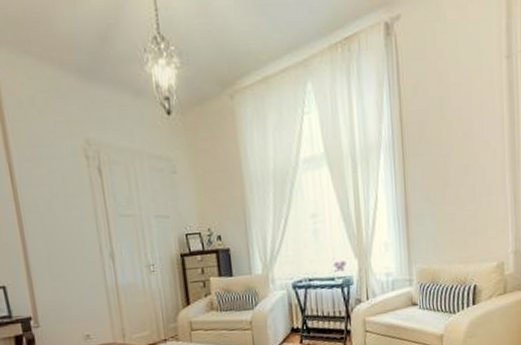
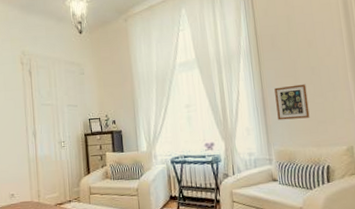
picture frame: none [420,187,459,233] -> present [274,84,310,120]

